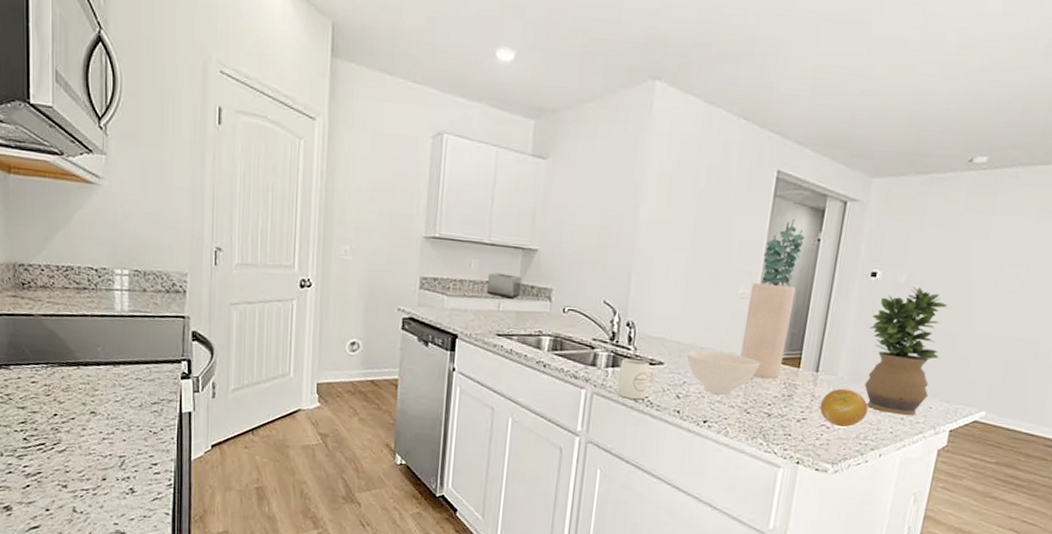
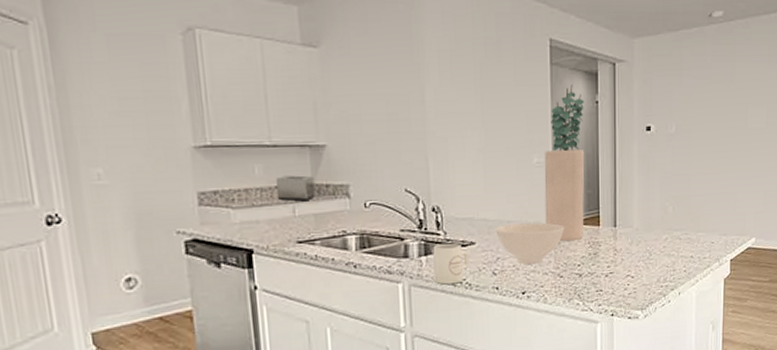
fruit: present [819,388,868,428] -> none [623,238,663,275]
potted plant: present [864,287,948,416] -> none [652,135,712,254]

